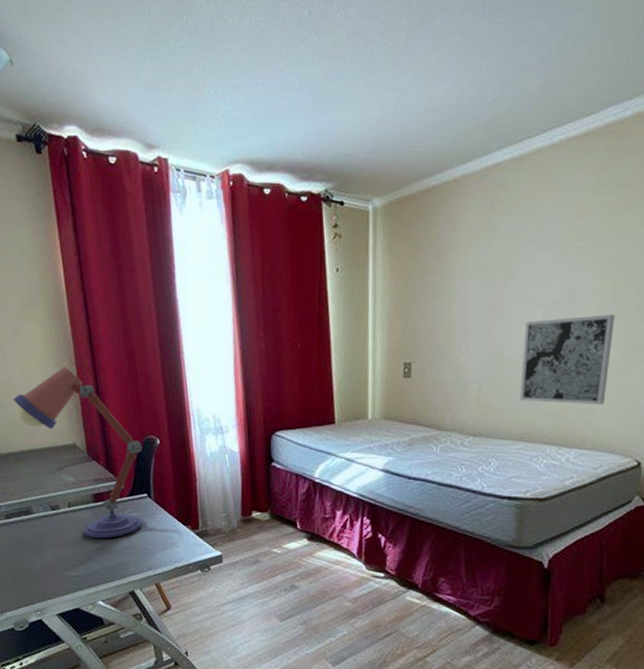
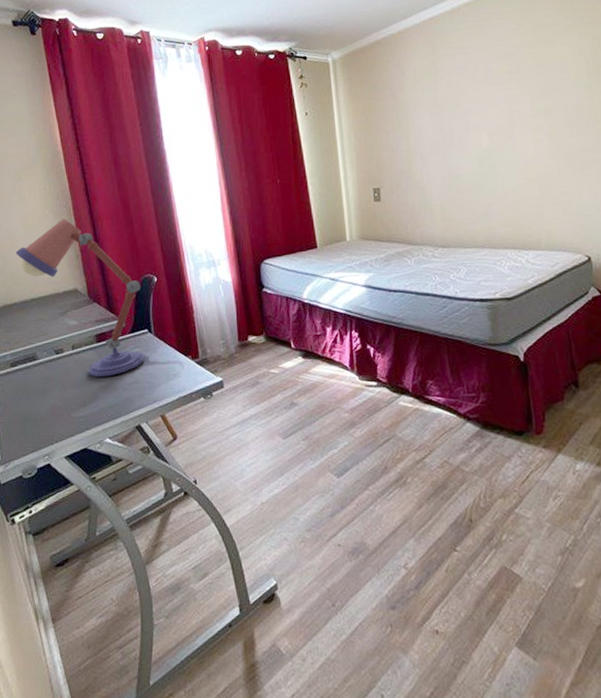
wall art: present [520,314,615,404] -> none [475,132,552,213]

